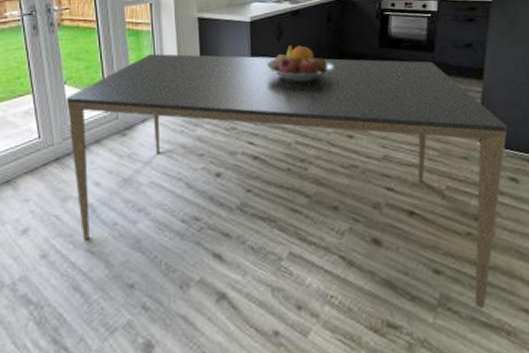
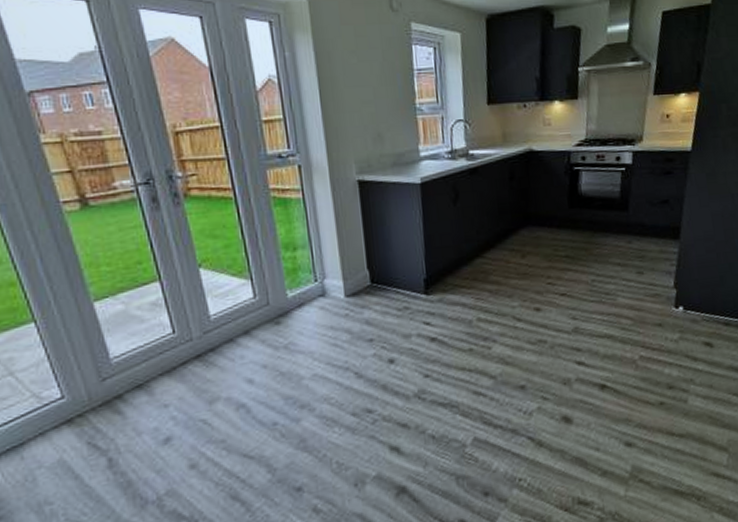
dining table: present [66,54,508,309] -> none [202,221,704,477]
fruit bowl: present [266,45,335,82] -> none [441,209,520,252]

